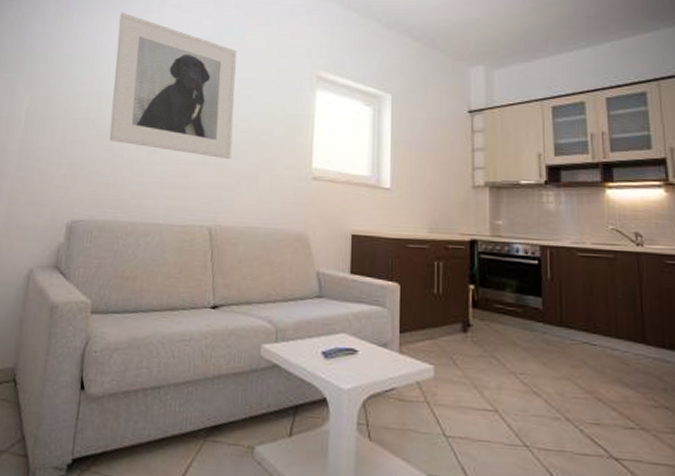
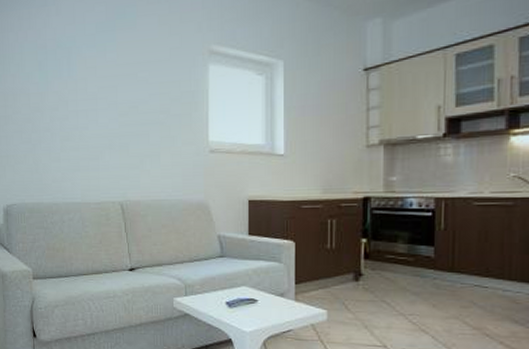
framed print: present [109,12,237,160] -> none [21,8,134,141]

